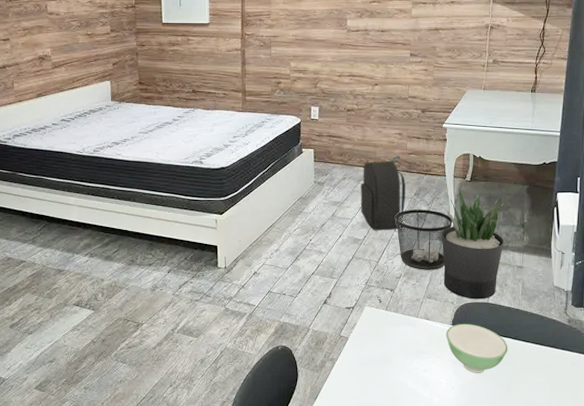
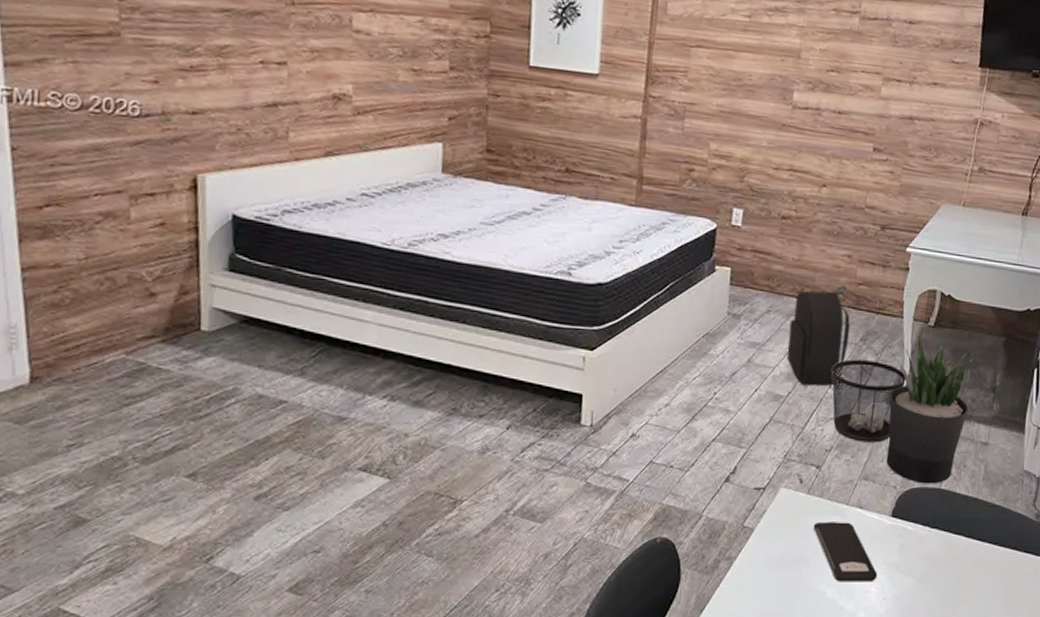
phone: none [392,330,446,376] -> present [813,521,878,582]
bowl: present [445,324,508,374] -> none [881,515,960,582]

